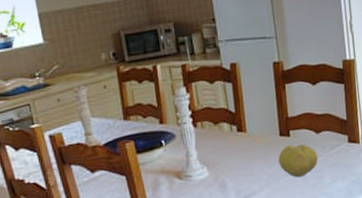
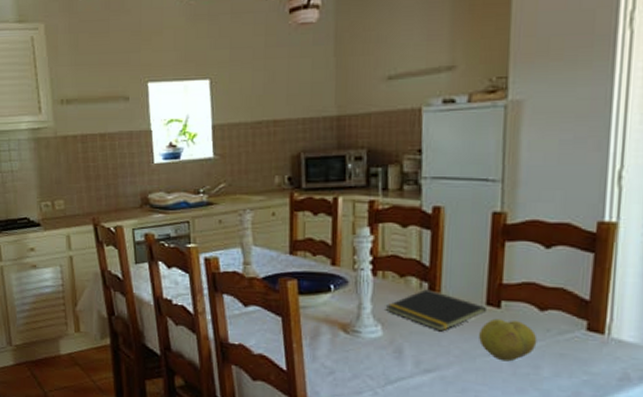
notepad: none [207,131,281,164] -> present [385,289,488,332]

